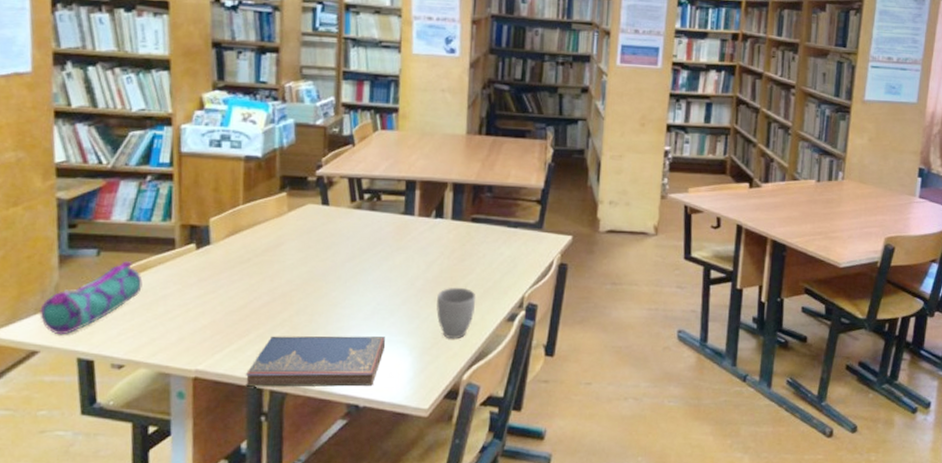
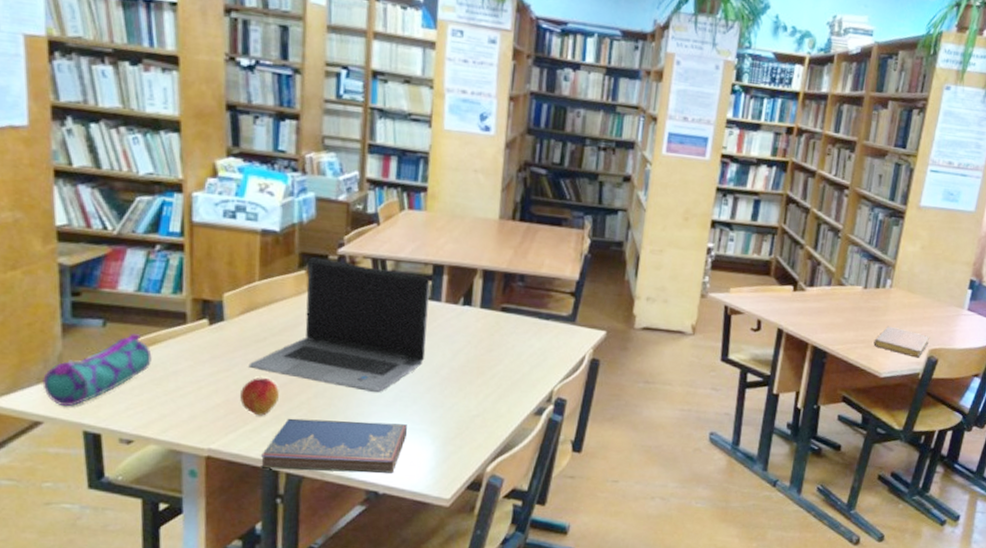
peach: none [226,298,262,335] -> present [240,378,279,416]
laptop computer: none [233,180,403,307] -> present [248,257,430,393]
mug: present [436,287,476,340] -> none [461,377,504,431]
notebook: none [831,217,885,247] -> present [873,326,930,358]

